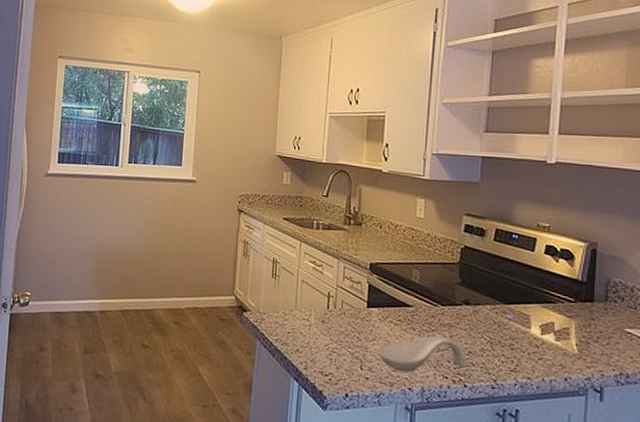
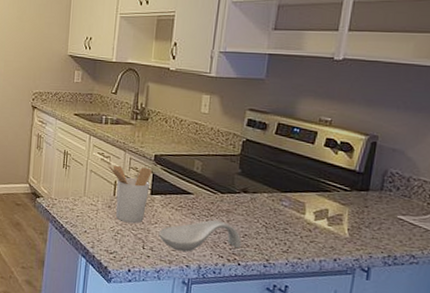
utensil holder: none [320,273,367,340] -> present [108,164,152,223]

